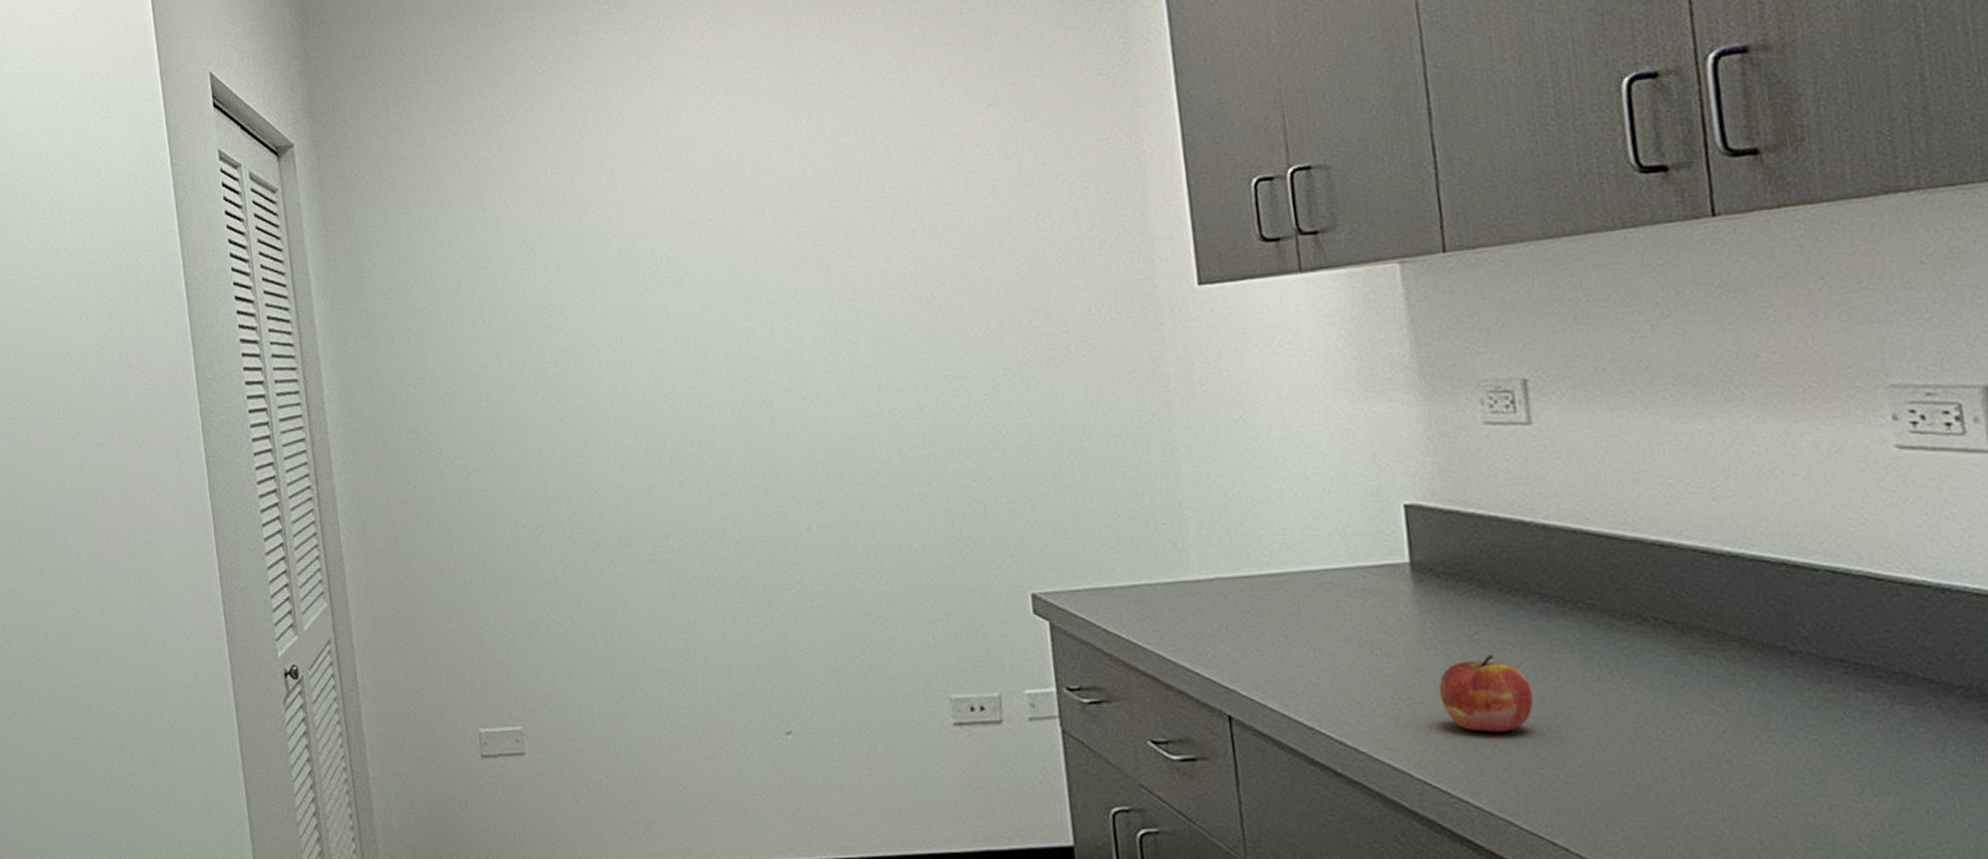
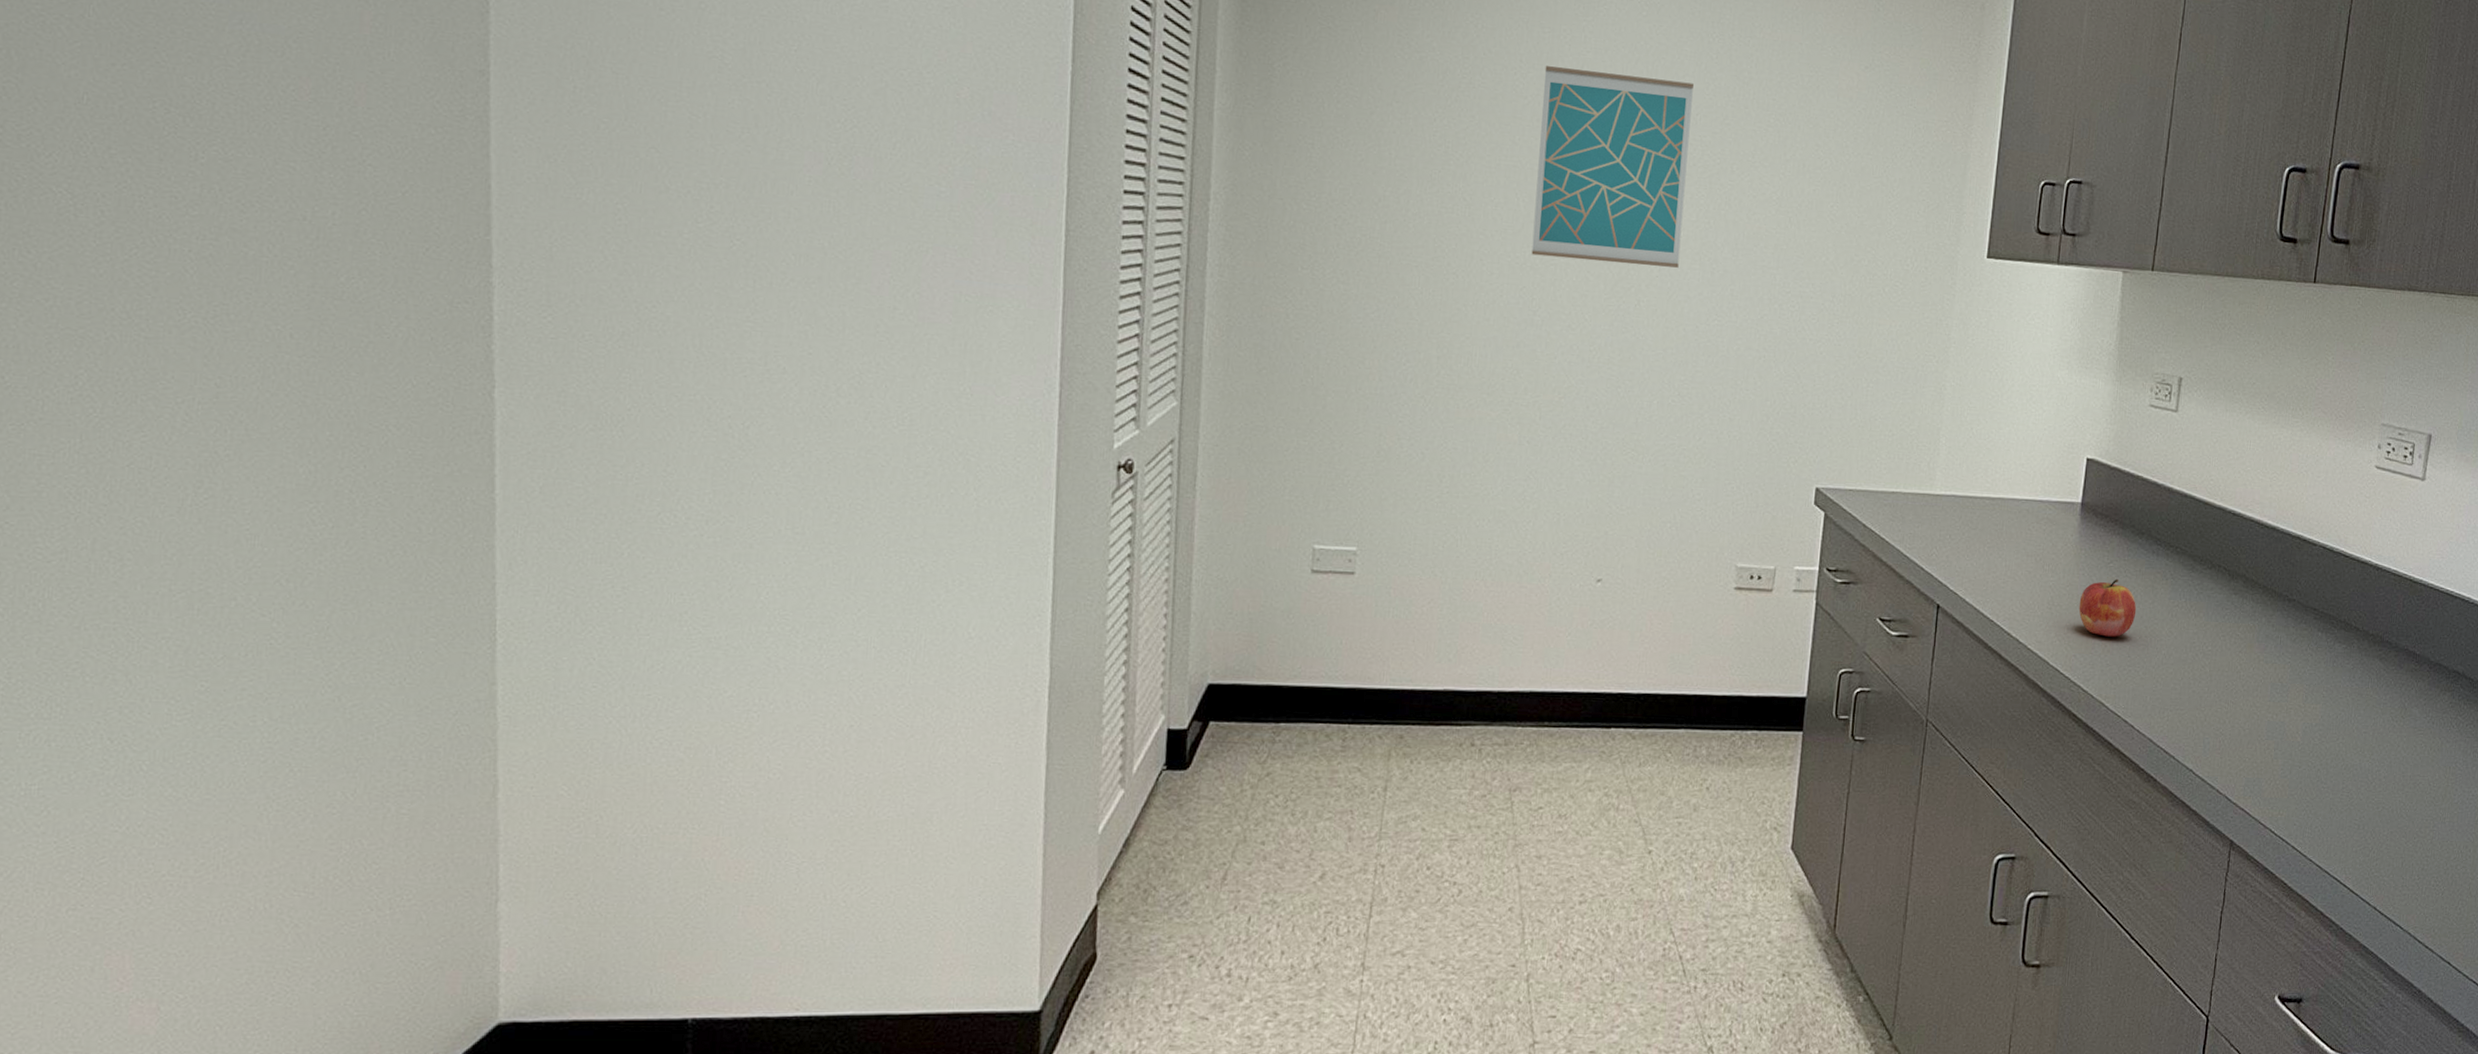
wall art: none [623,173,811,393] -> present [1531,66,1695,268]

